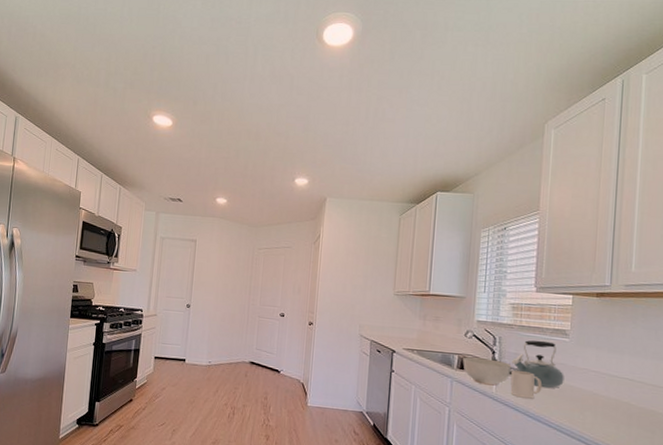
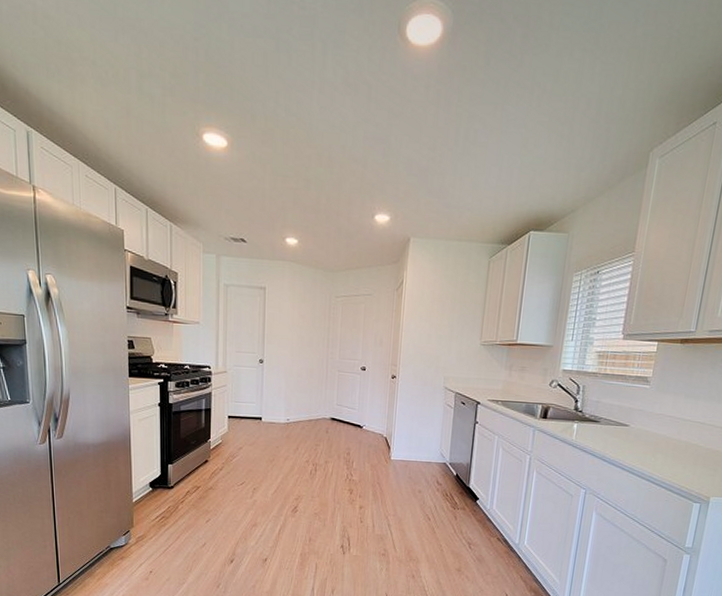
bowl: present [463,357,512,386] -> none [546,406,593,433]
mug: present [510,369,543,399] -> none [589,417,620,444]
kettle: present [512,340,564,388] -> none [593,388,642,434]

